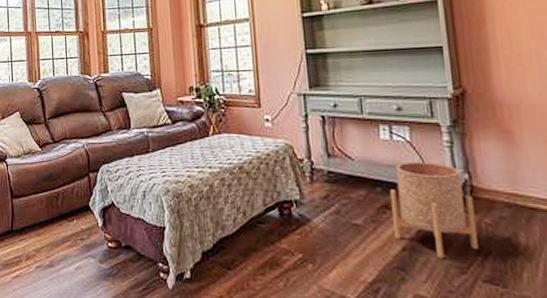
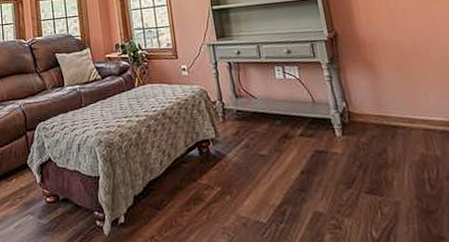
planter: present [389,161,478,259] -> none [286,94,359,177]

